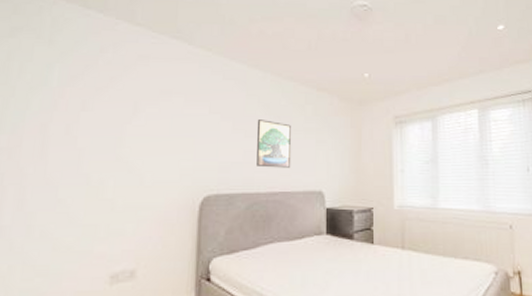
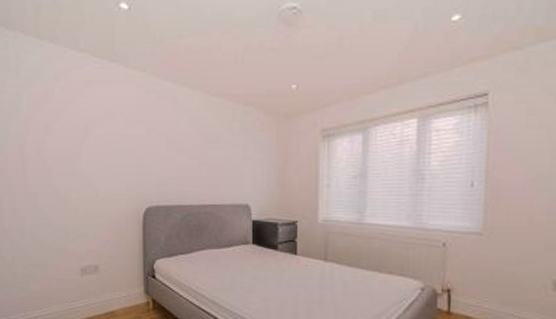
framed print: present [256,119,292,168] -> none [188,137,220,183]

